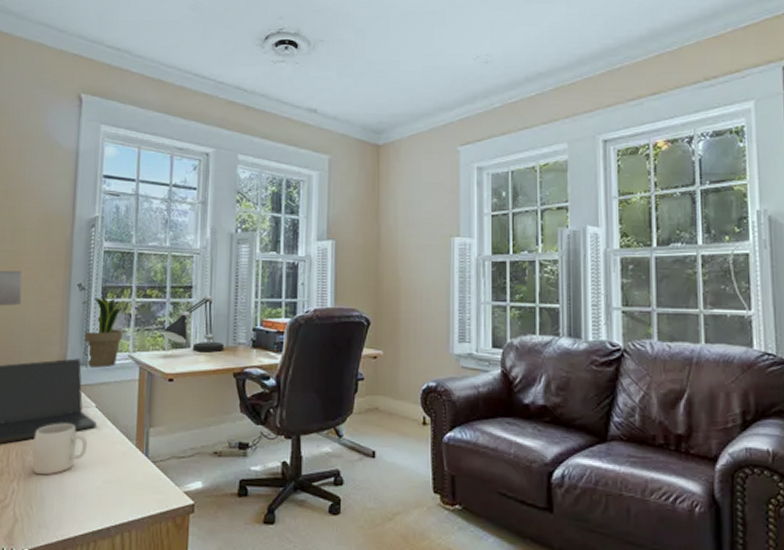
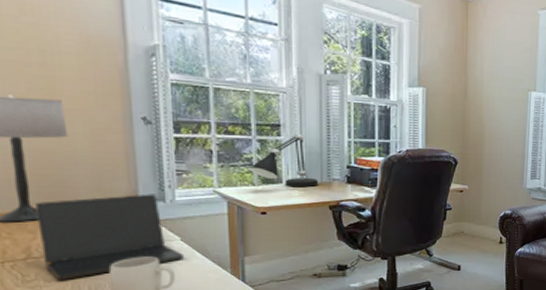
potted plant: present [82,295,127,368] -> none [149,130,205,203]

